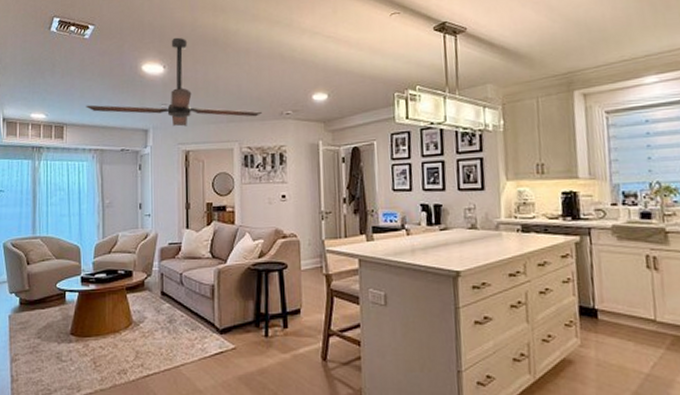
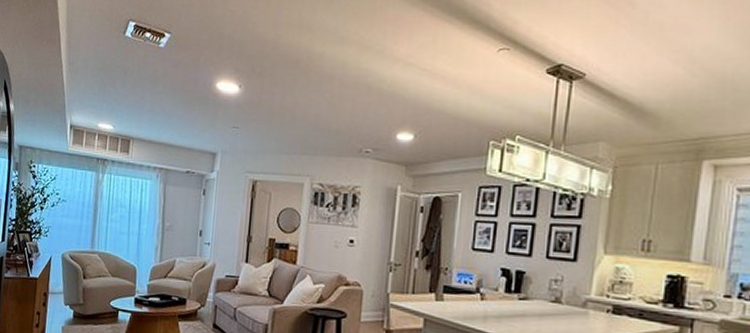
ceiling fan: present [86,37,262,127] -> none [154,55,339,154]

